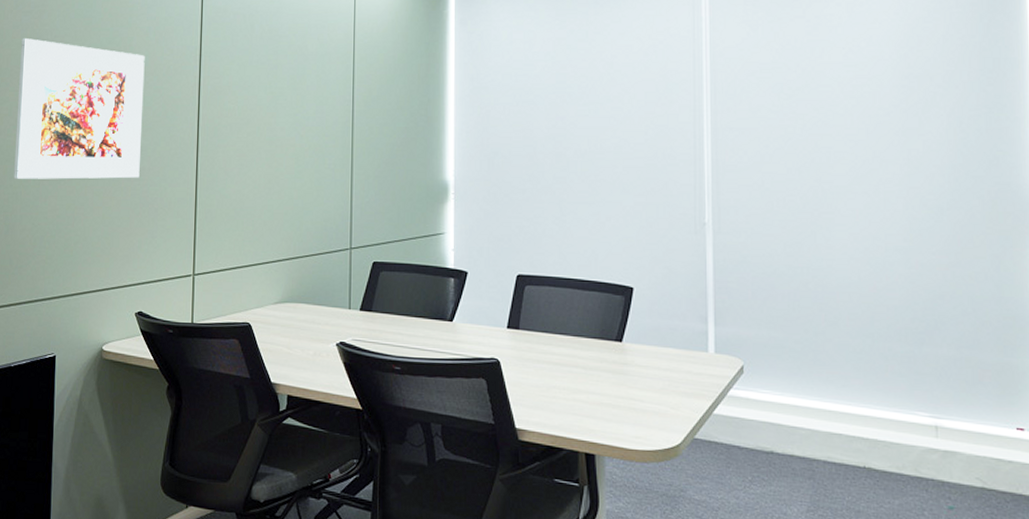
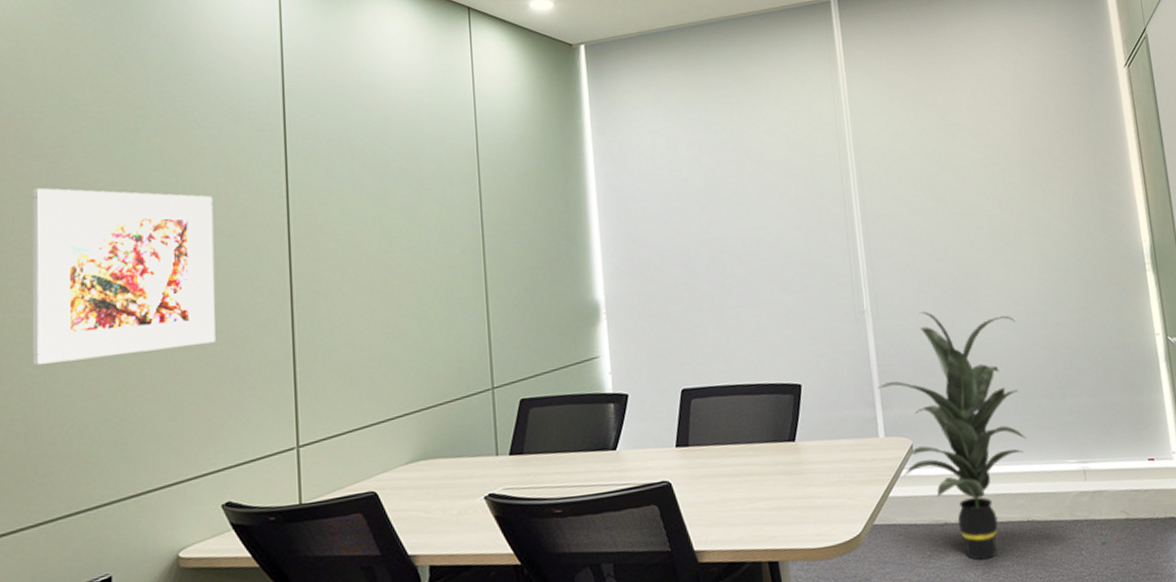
indoor plant: none [713,232,873,498] -> present [878,311,1026,560]

